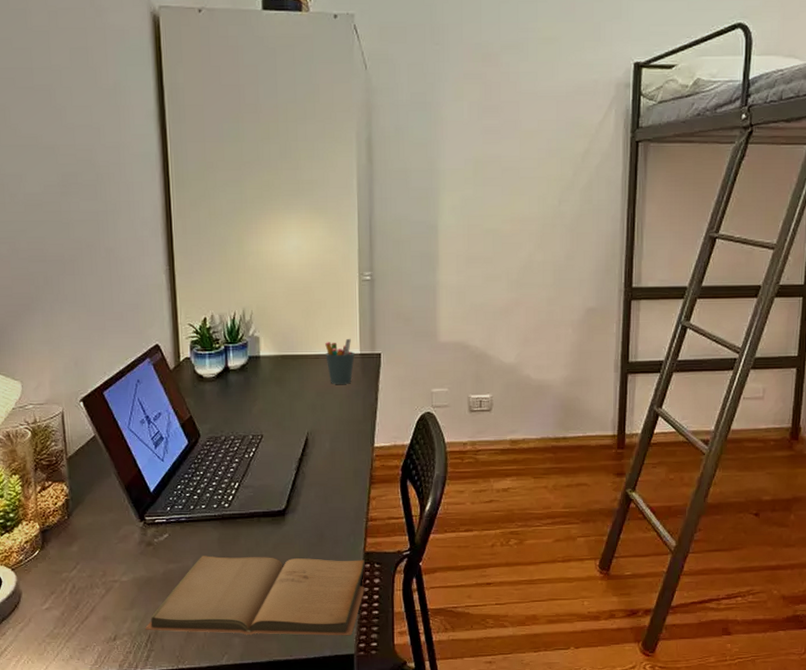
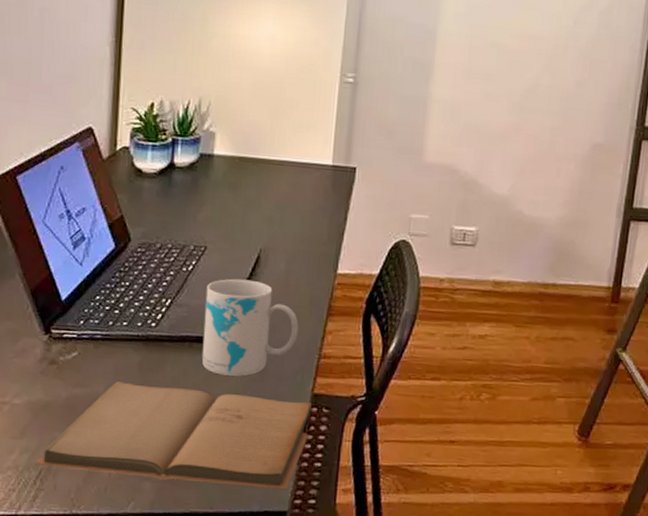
mug: none [266,460,347,543] -> present [201,278,299,376]
pen holder: present [325,338,355,384] -> none [291,146,326,198]

